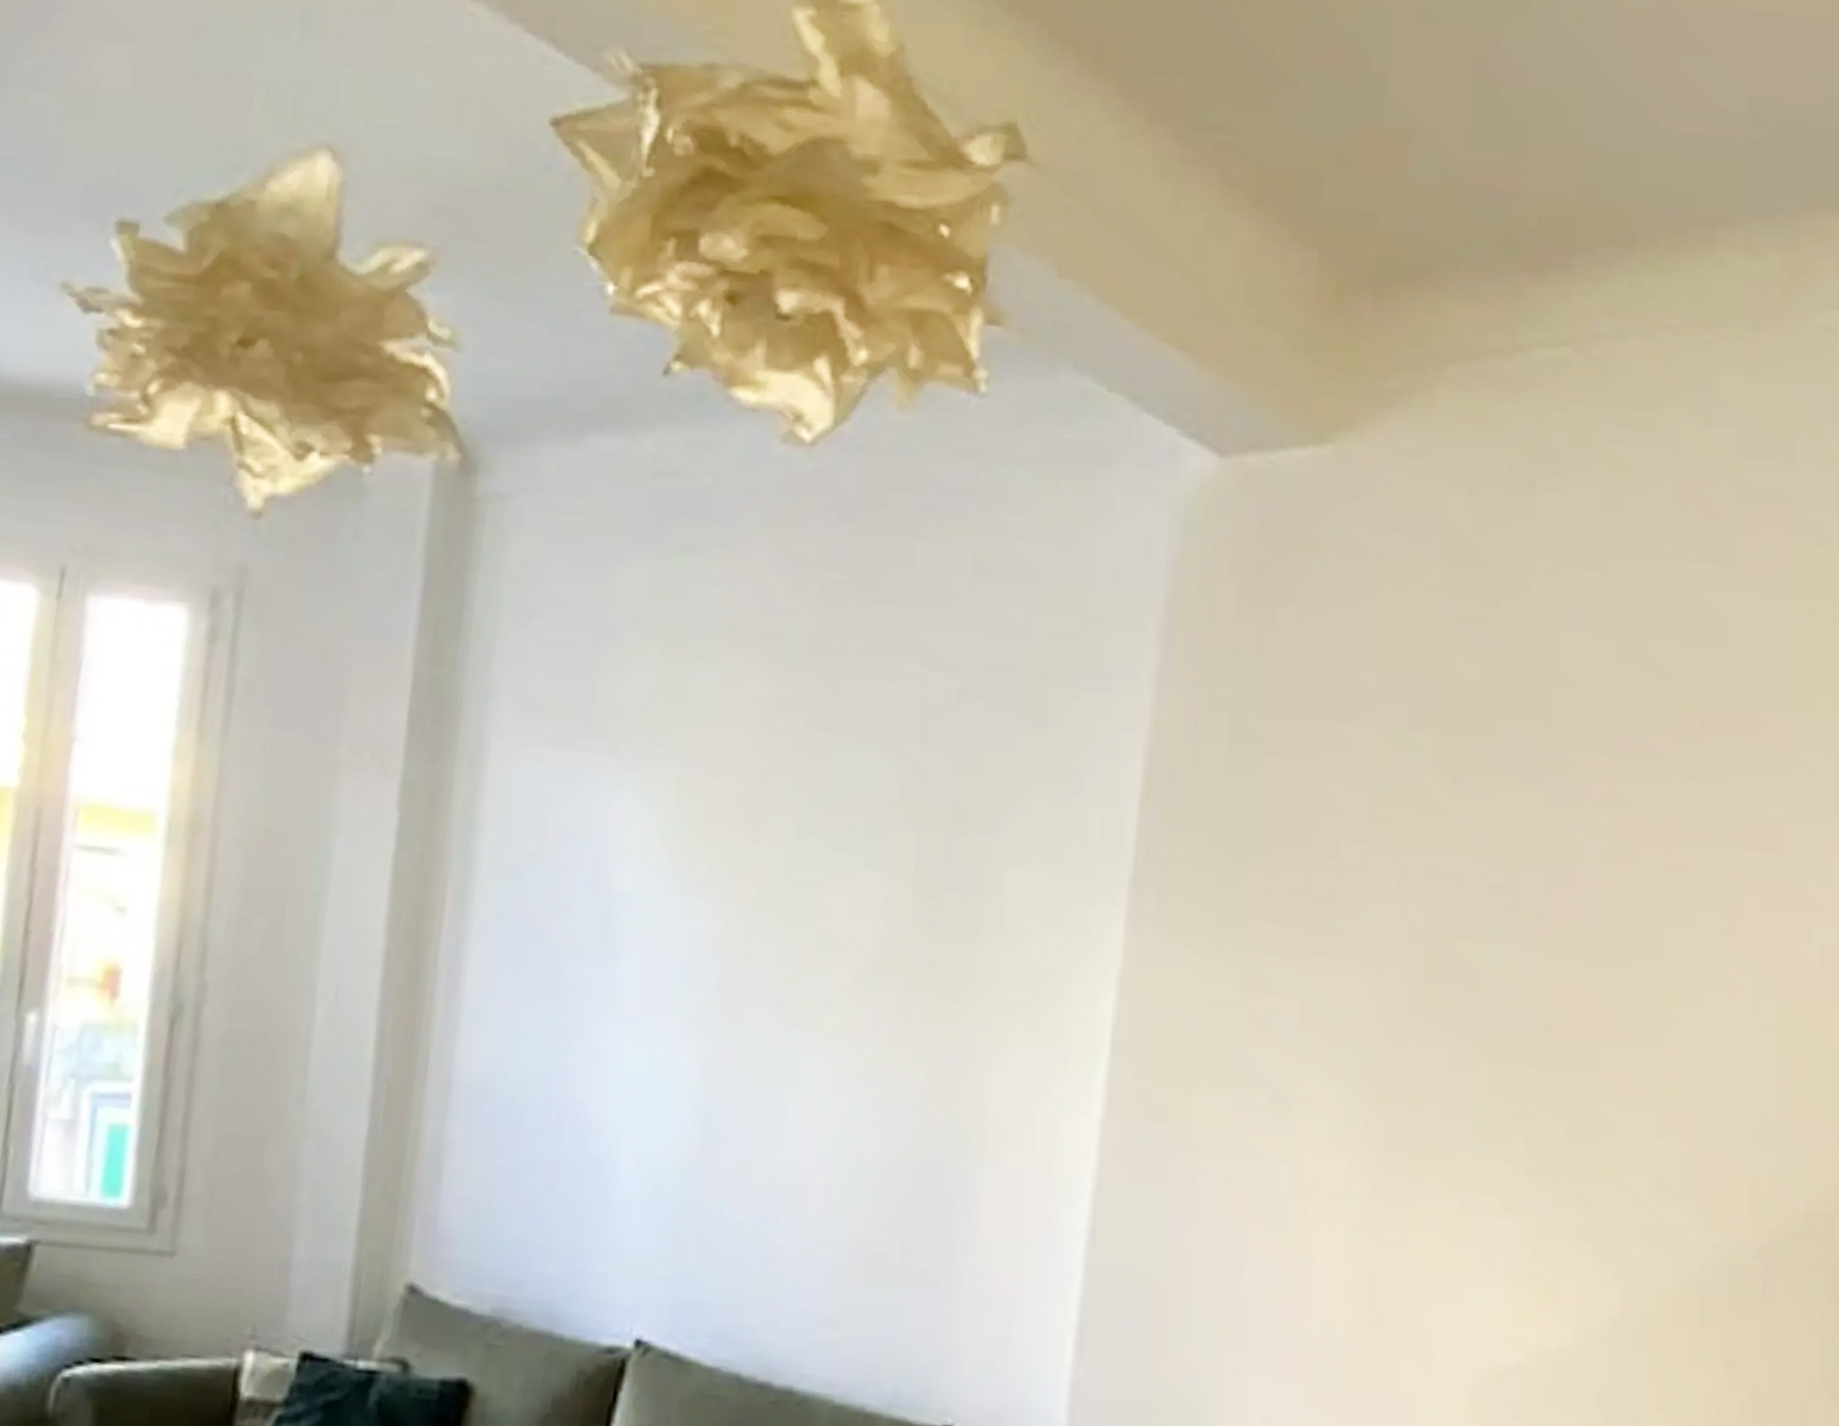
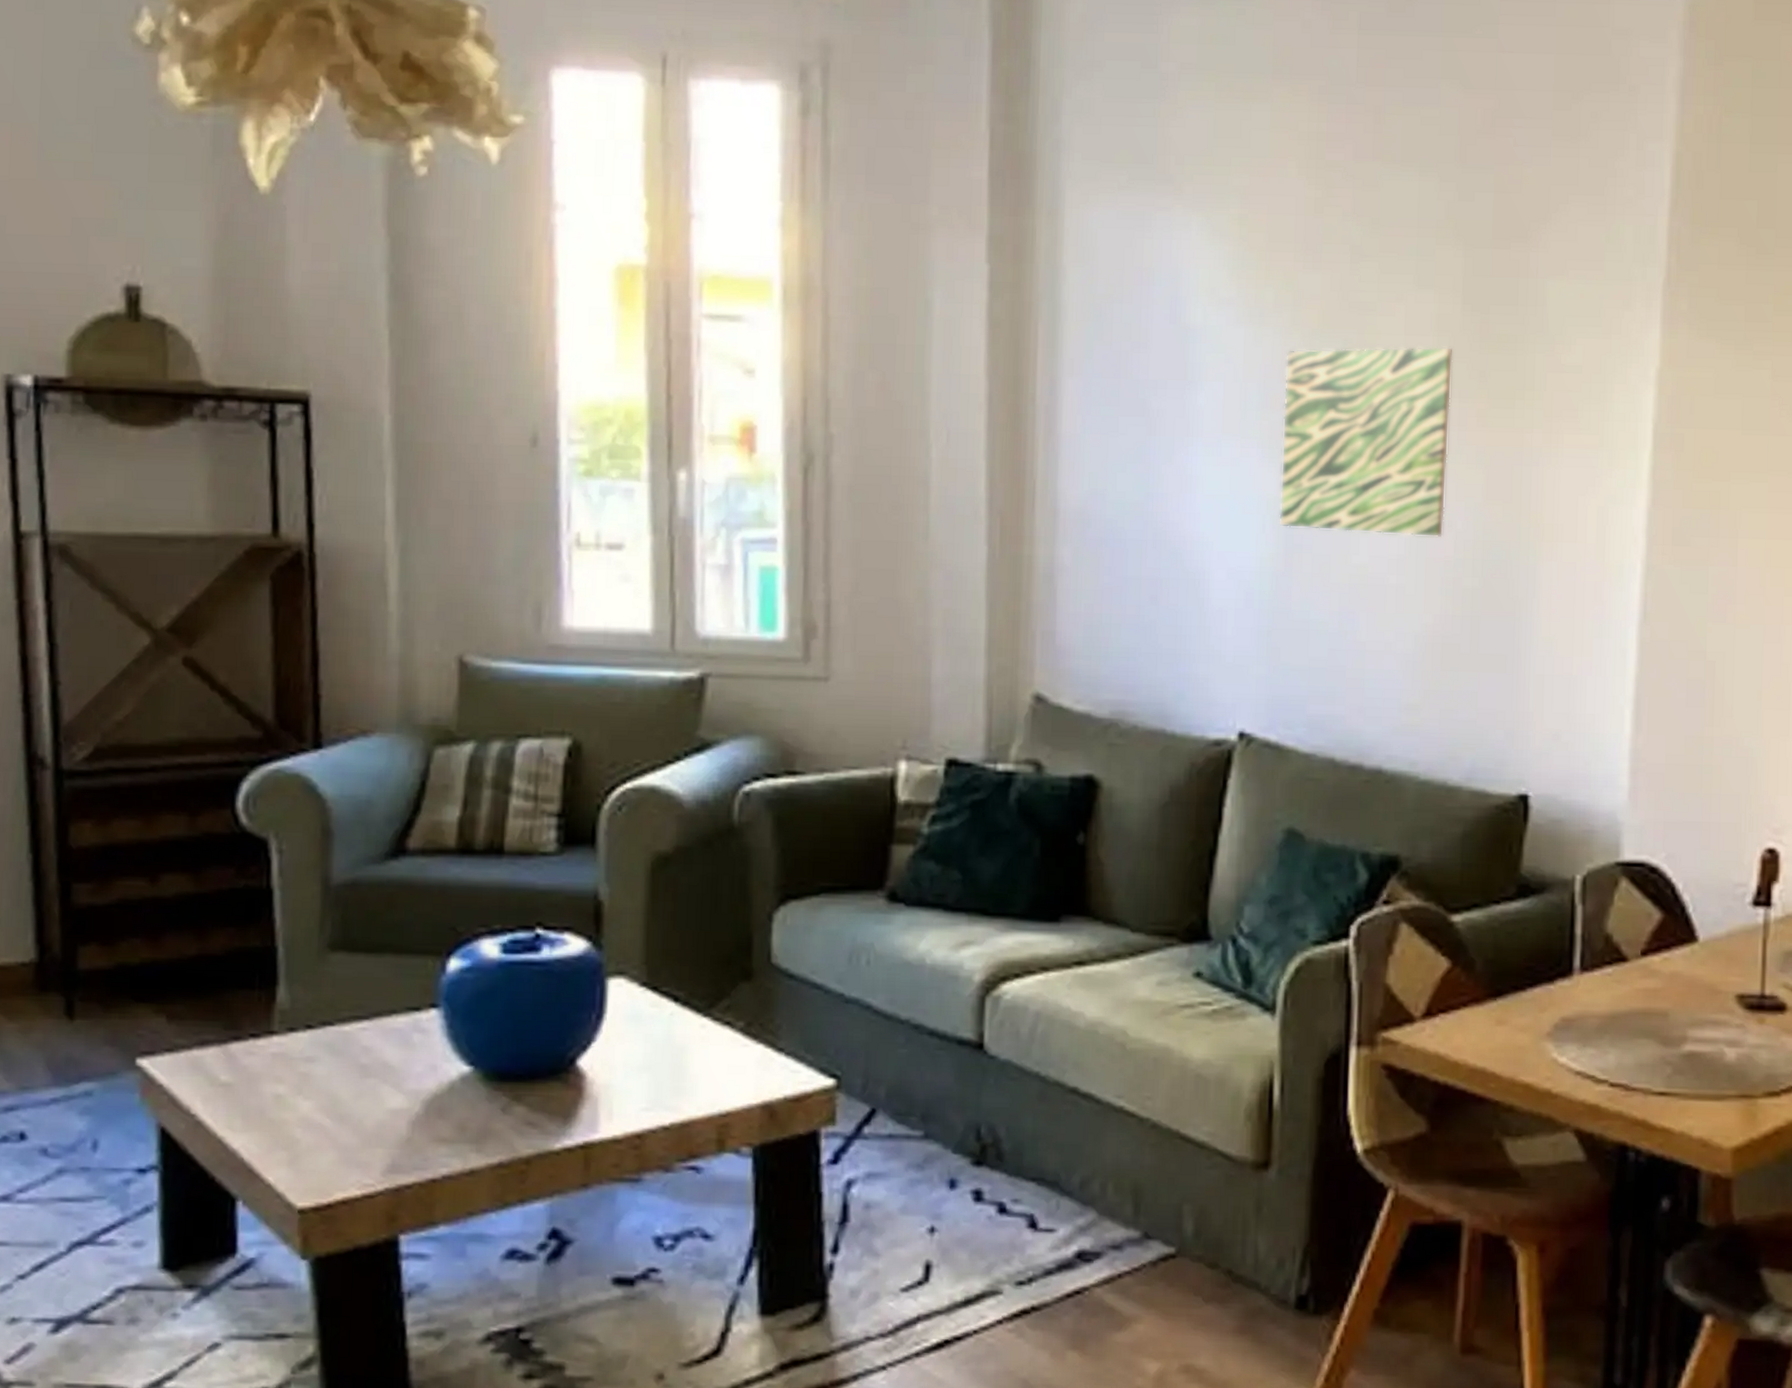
wall art: none [697,924,900,1137] -> present [1279,346,1453,538]

